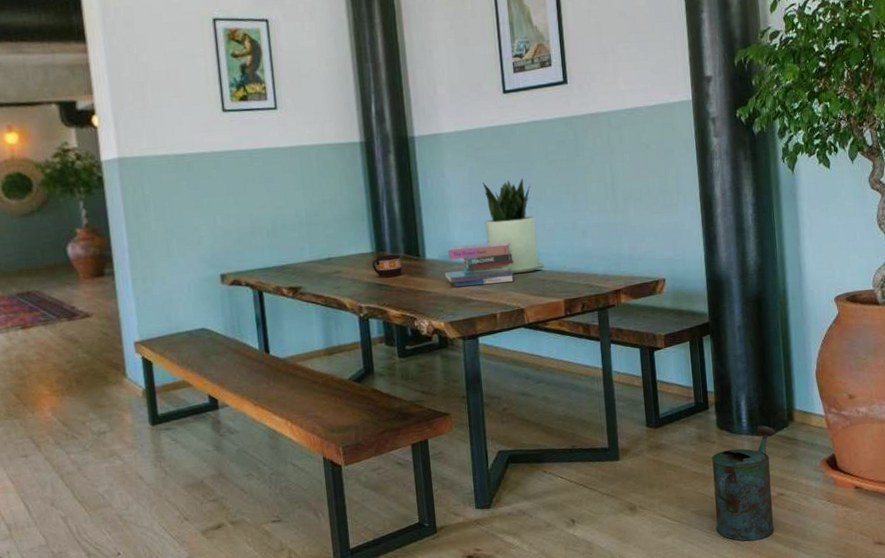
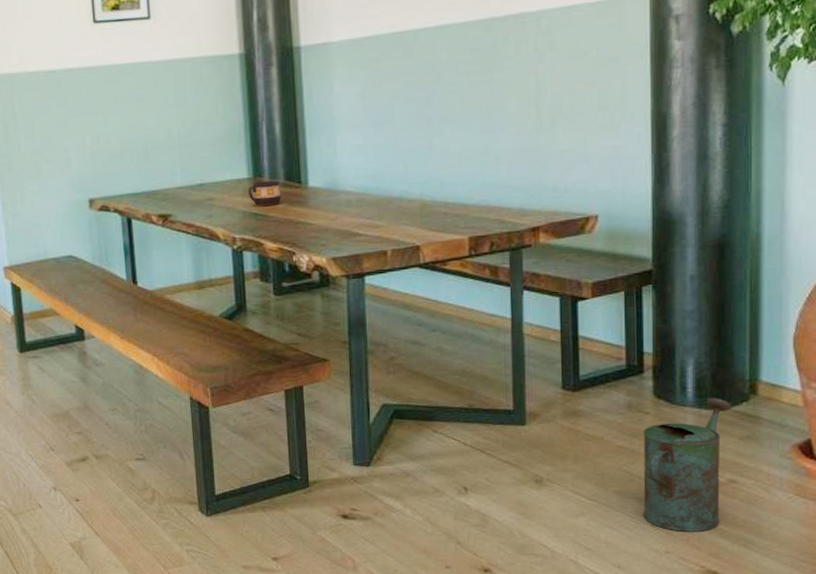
books: present [445,241,514,288] -> none [329,167,411,220]
planter: present [482,178,545,274] -> none [377,93,448,206]

